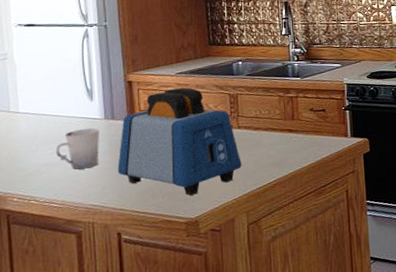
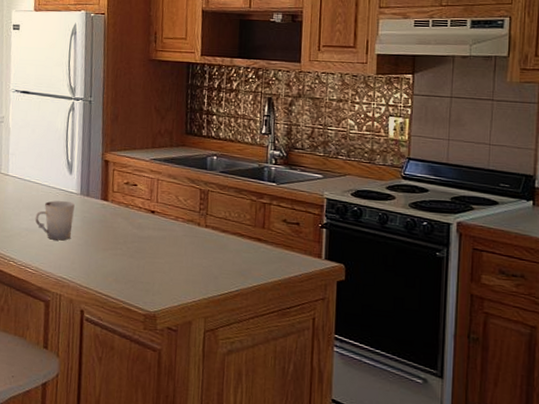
toaster: present [117,87,242,195] -> none [86,174,205,288]

